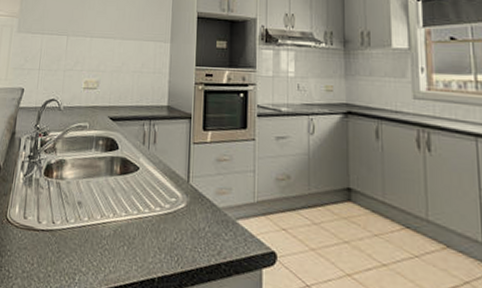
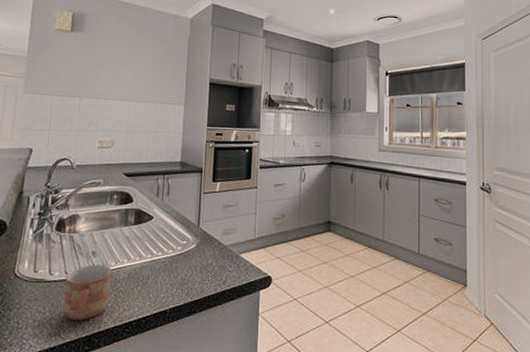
mug: none [50,216,97,278] -> present [63,264,112,320]

